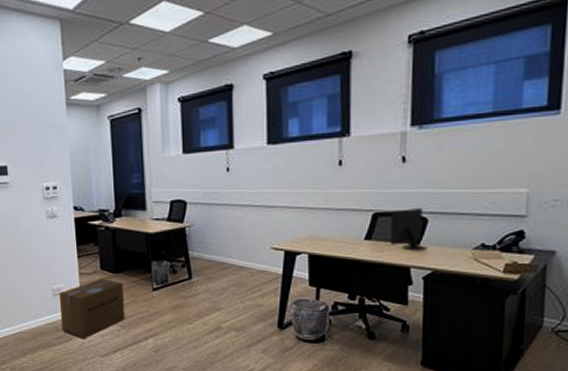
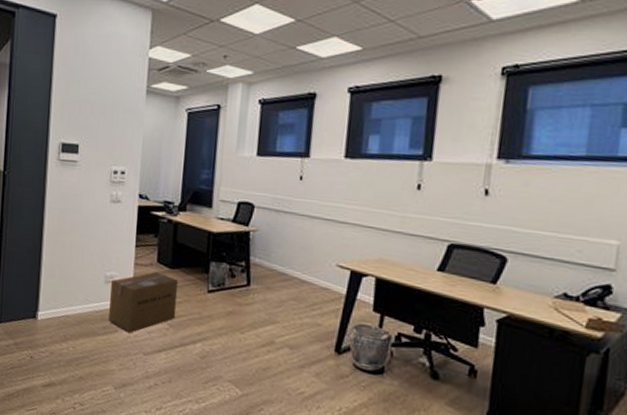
computer monitor: present [390,208,427,251] -> none [464,244,504,292]

